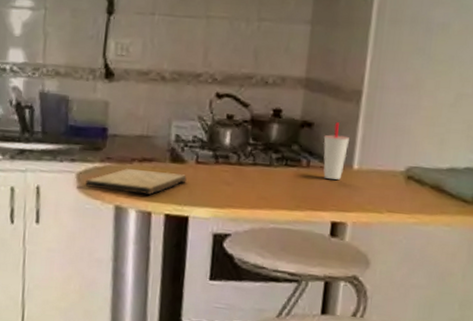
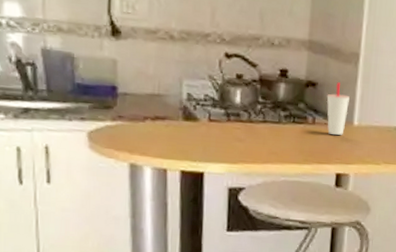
cutting board: present [85,168,187,195] -> none [97,126,200,152]

